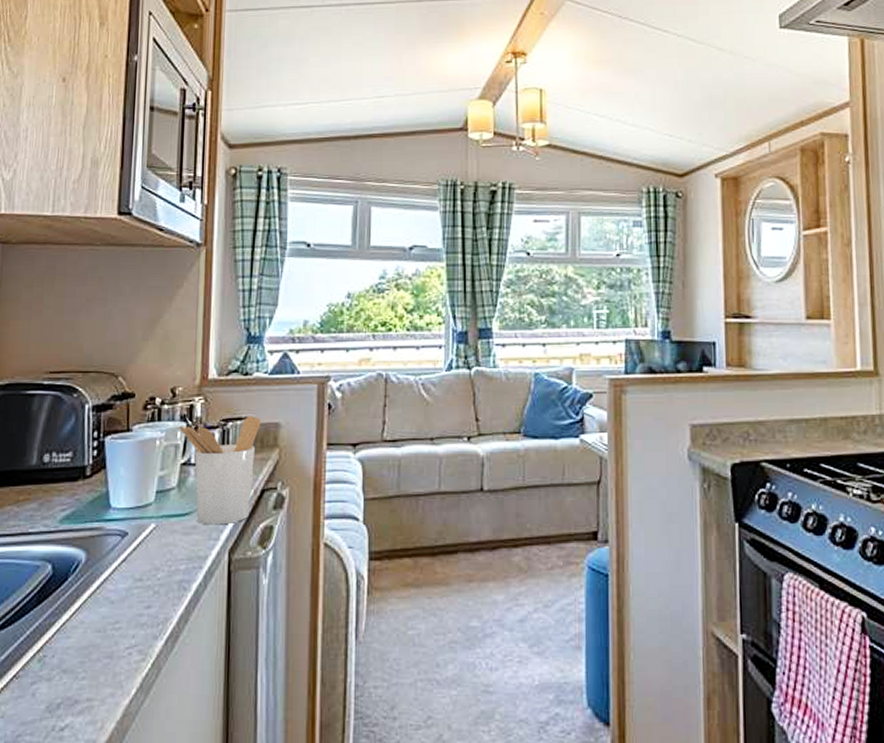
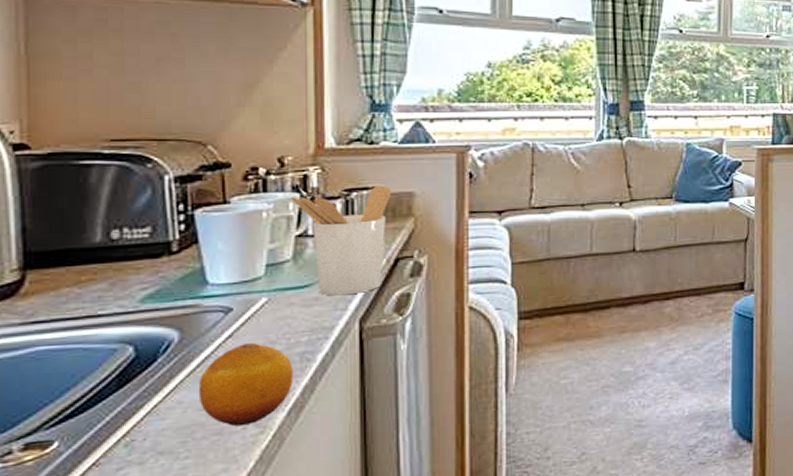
fruit: none [96,568,172,651] -> present [198,343,293,427]

